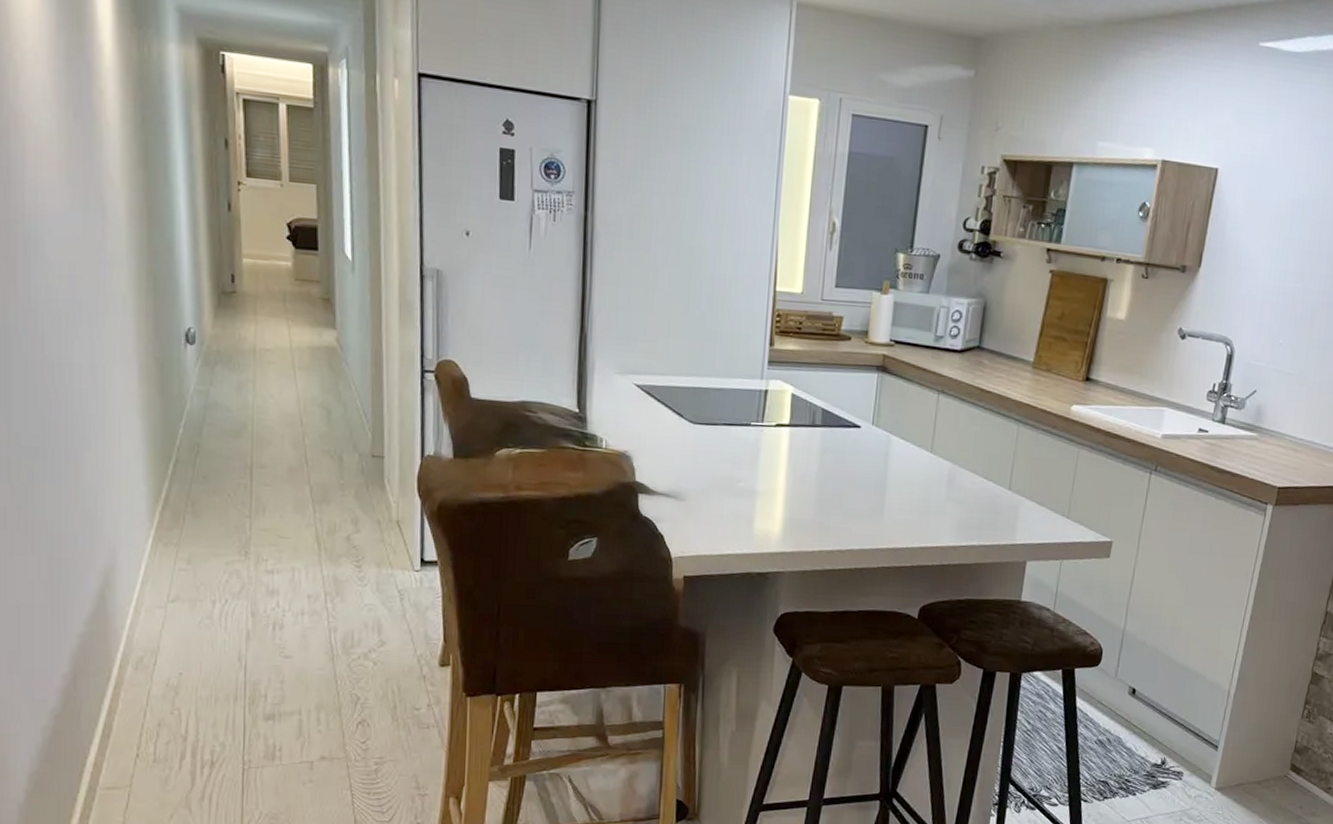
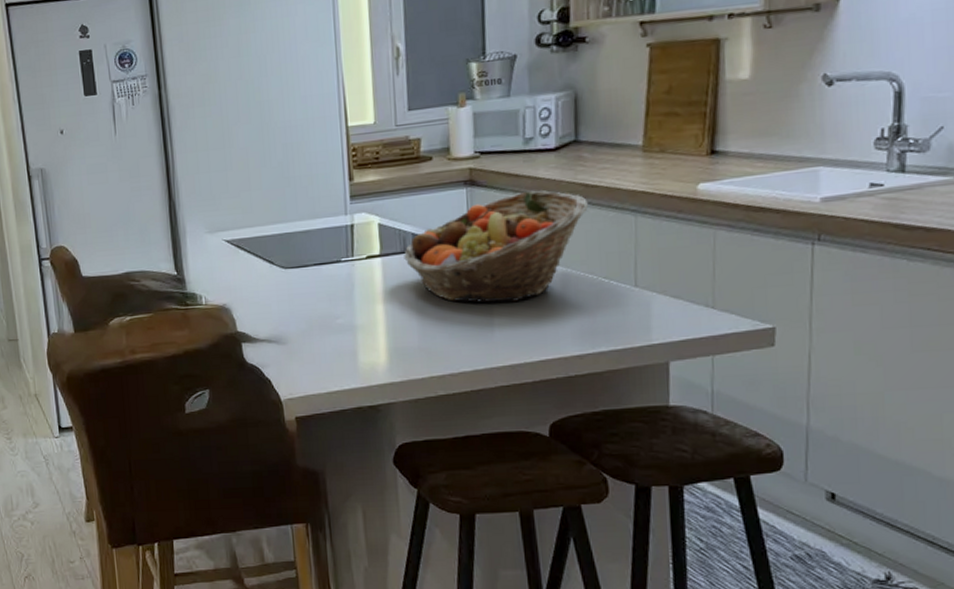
fruit basket: none [811,385,982,489] -> present [404,190,589,303]

